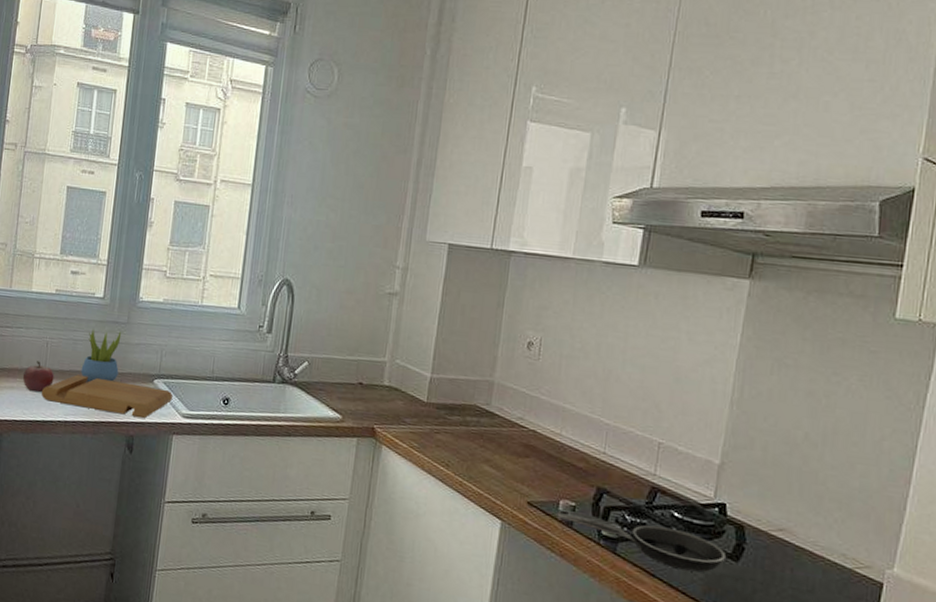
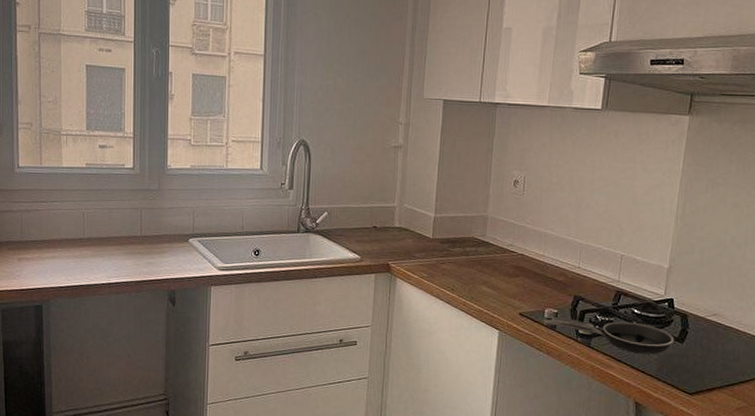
fruit: present [22,361,55,392] -> none [63,231,94,259]
cutting board: present [41,374,173,418] -> none [82,240,208,273]
succulent plant: present [81,329,122,382] -> none [119,198,155,246]

